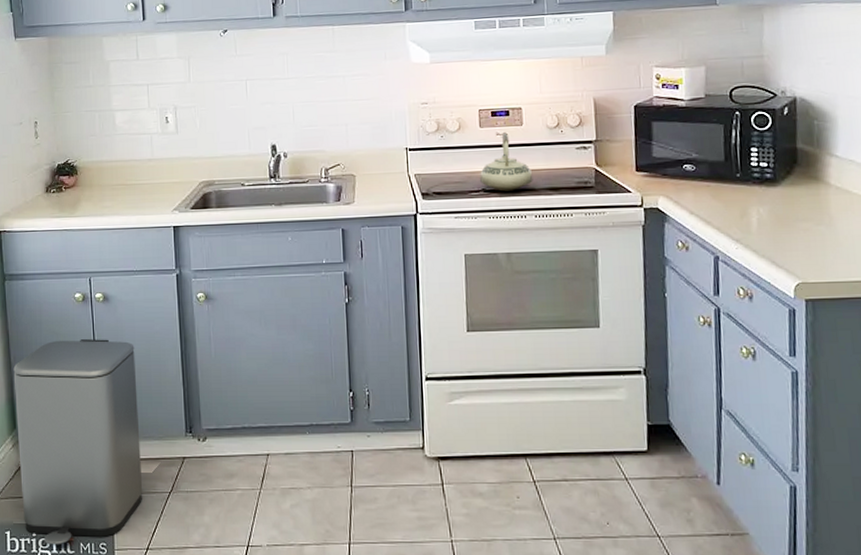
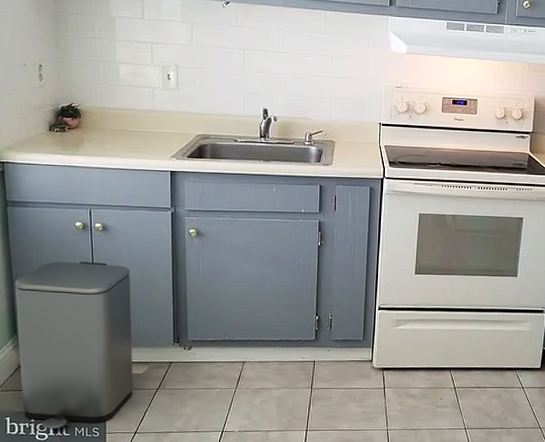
teakettle: present [479,132,533,192] -> none [437,118,480,167]

